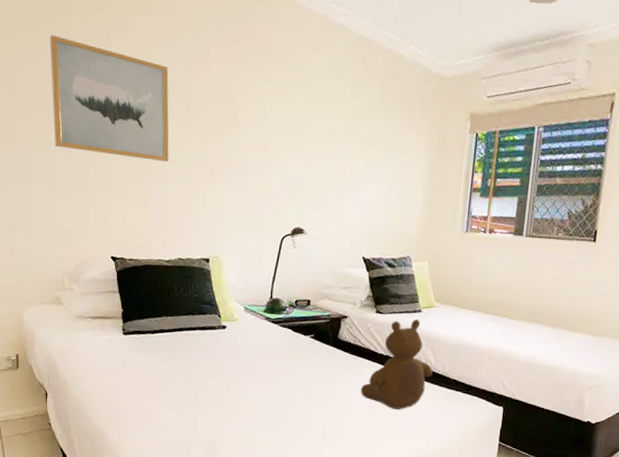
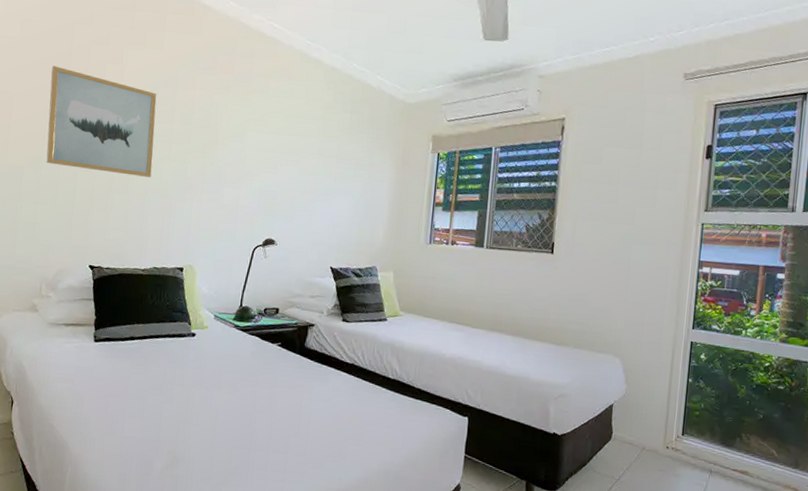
teddy bear: present [360,318,433,410] -> none [325,327,398,420]

